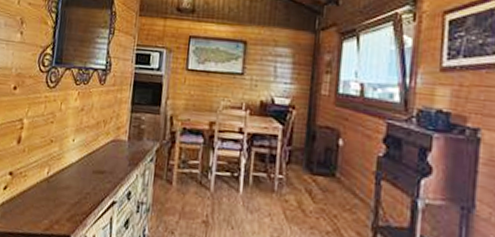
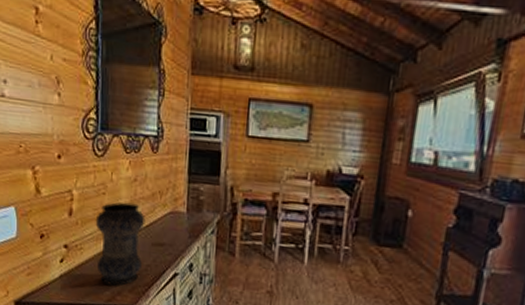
vase: none [38,130,89,214] -> present [95,202,146,286]

